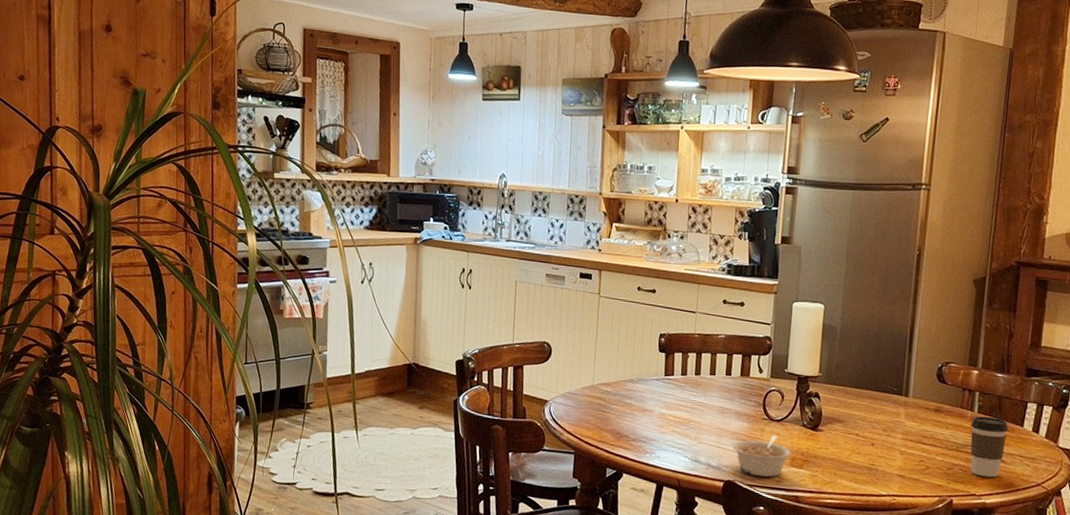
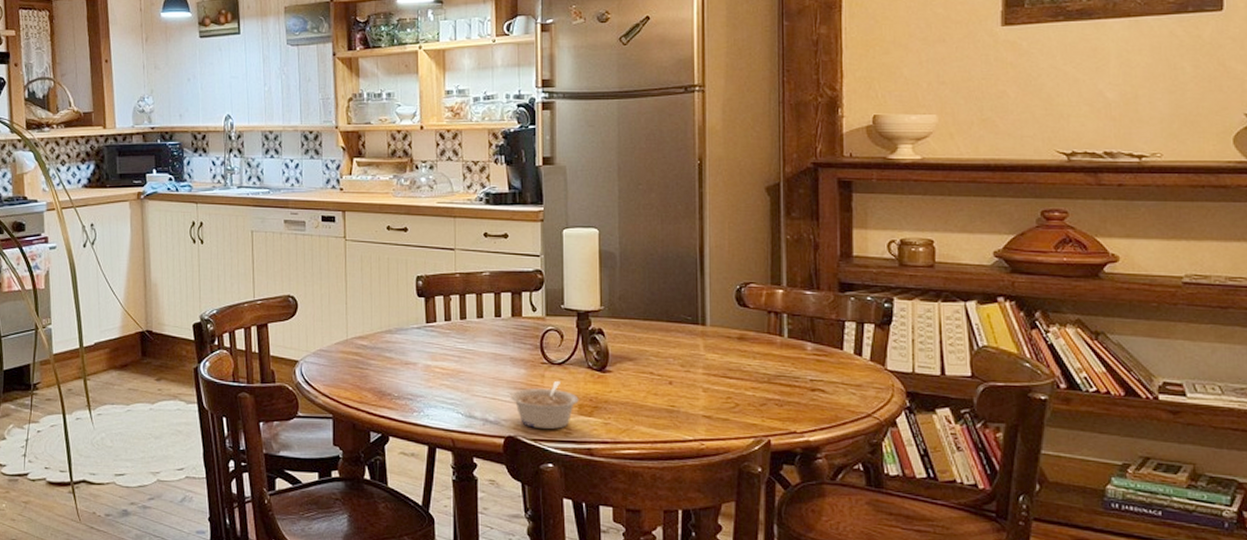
coffee cup: present [970,416,1009,478] -> none [782,341,826,411]

